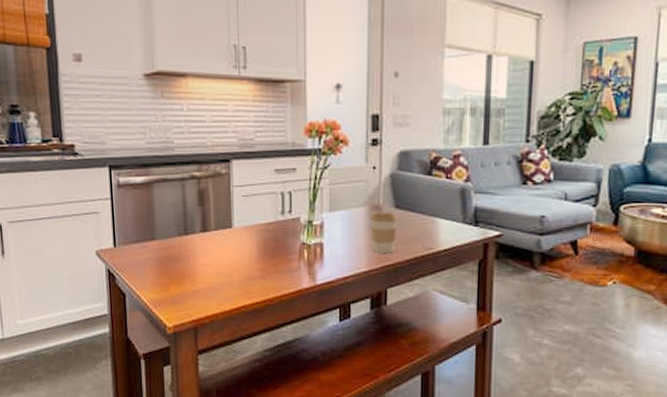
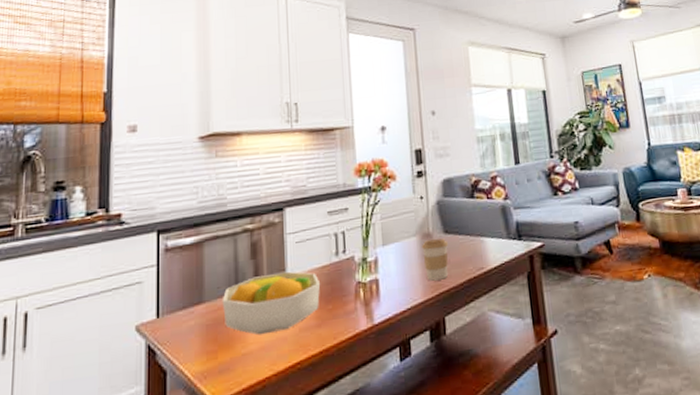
fruit bowl: none [172,222,266,277] -> present [222,271,321,335]

